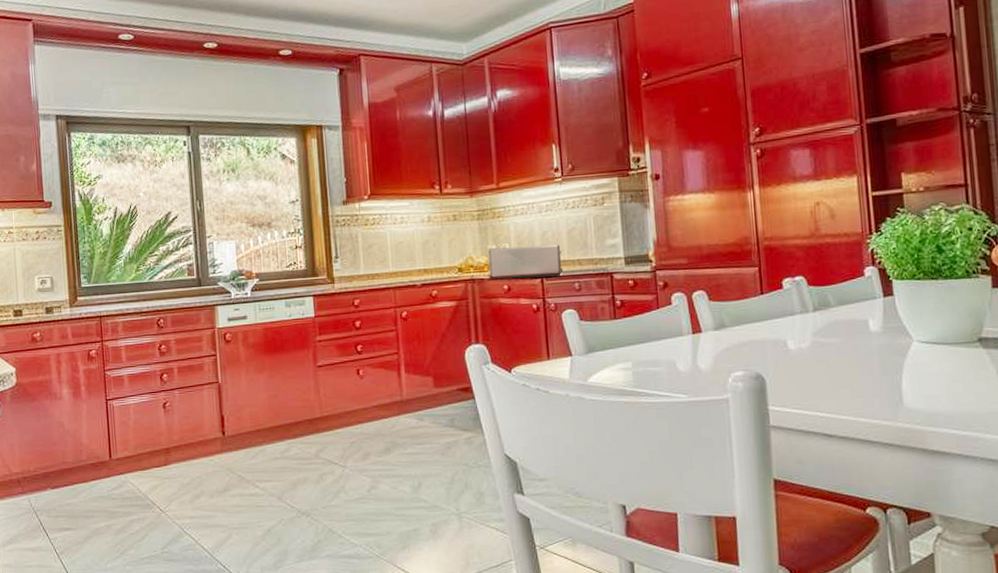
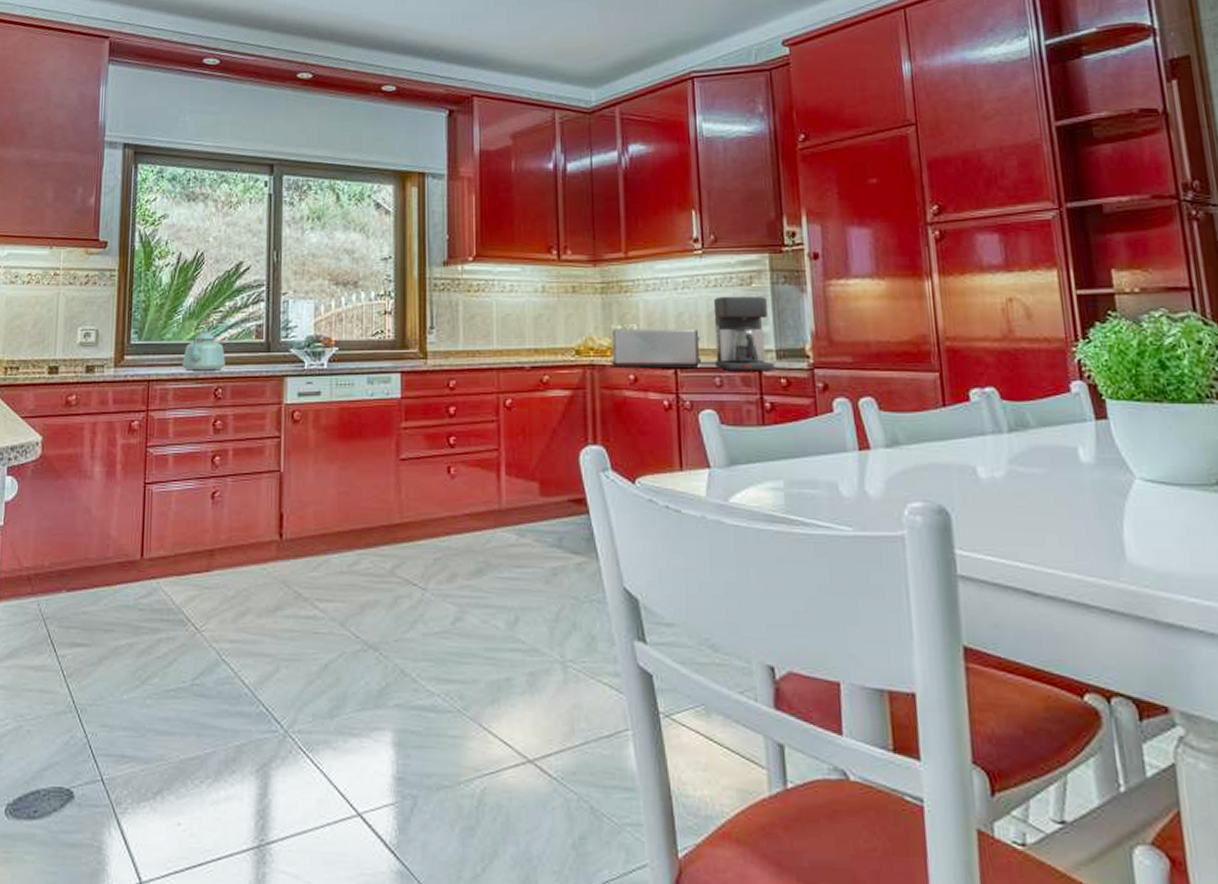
kettle: none [127,262,164,306] -> present [182,320,225,371]
coffee maker: none [572,214,623,277] -> present [713,296,774,372]

